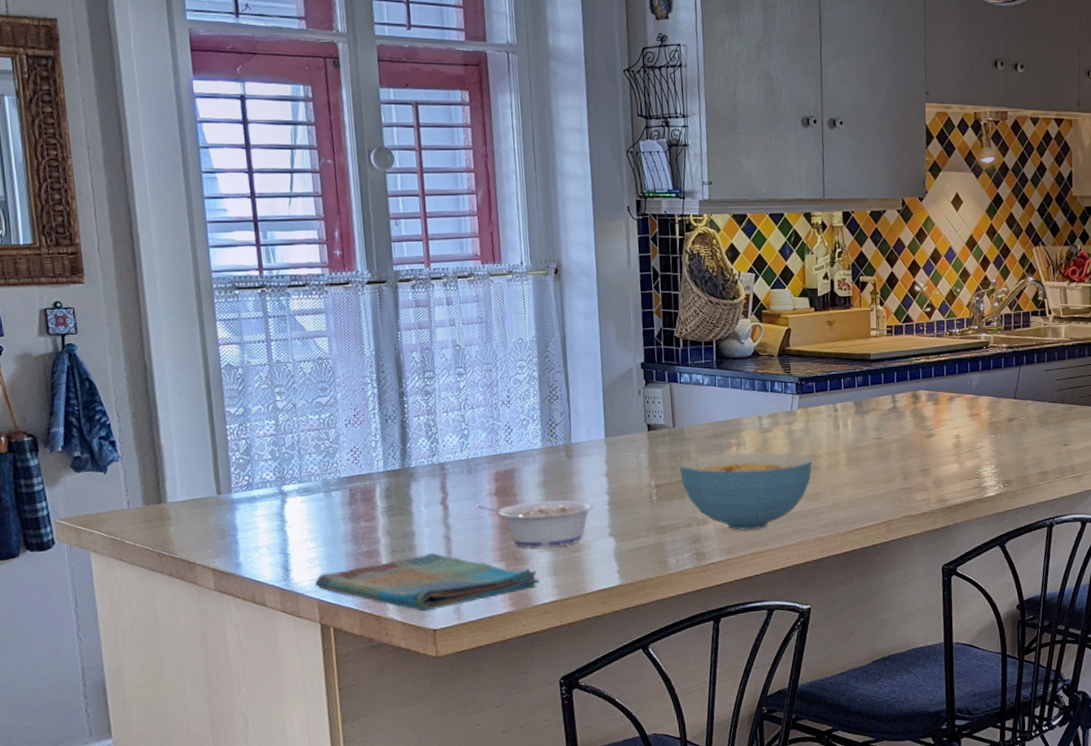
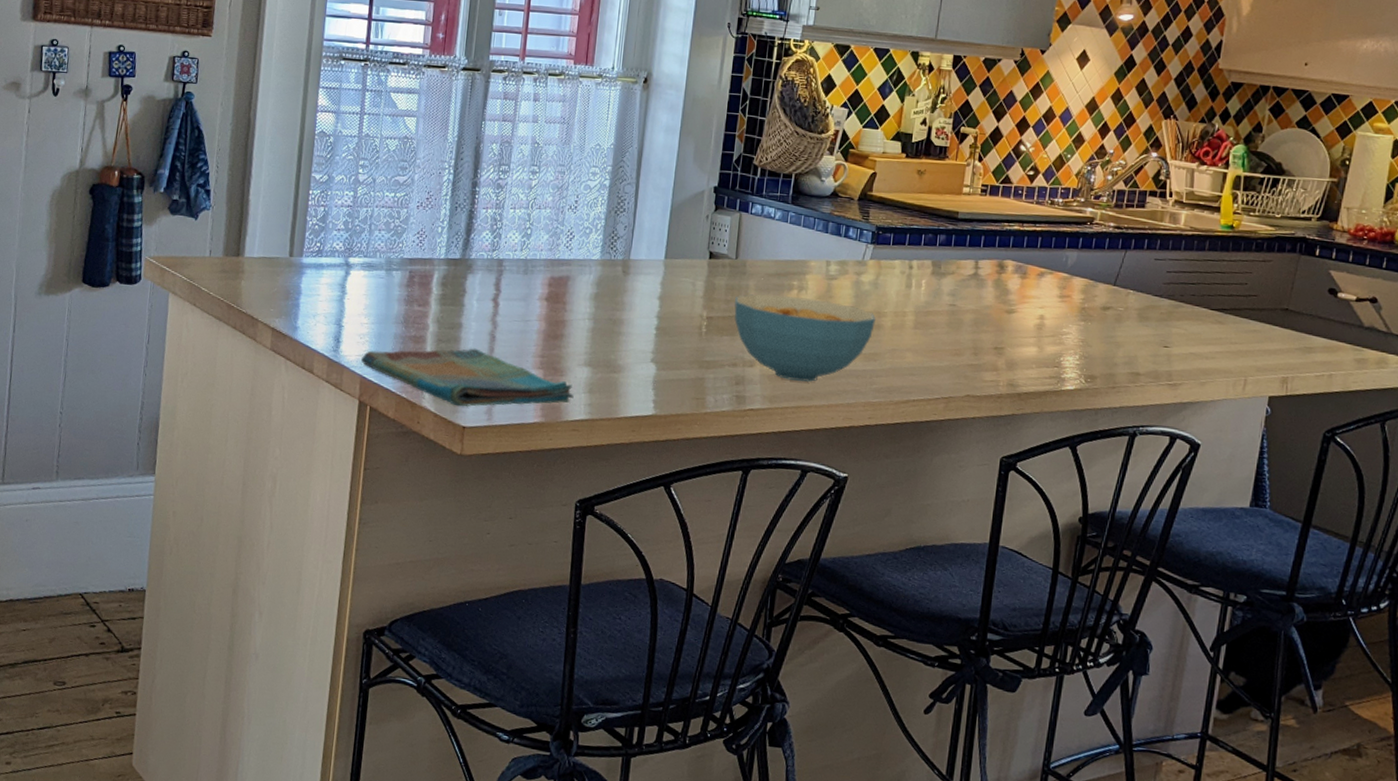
legume: present [476,500,594,548] -> none [525,307,642,364]

